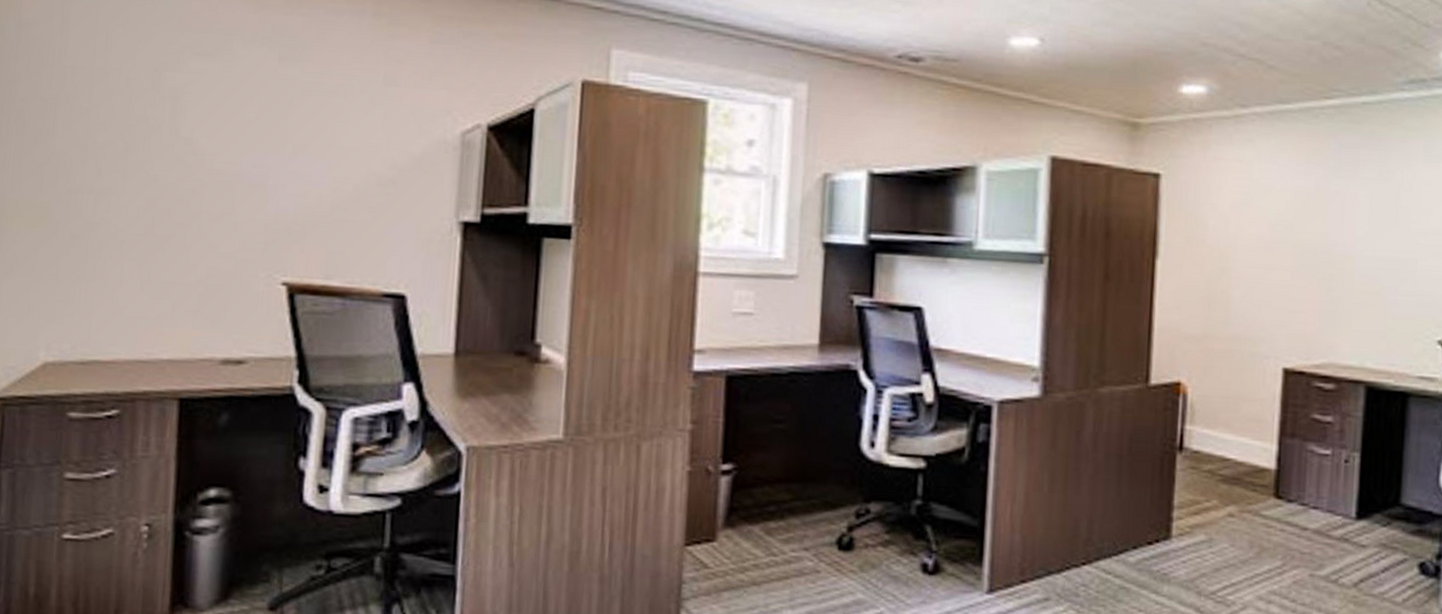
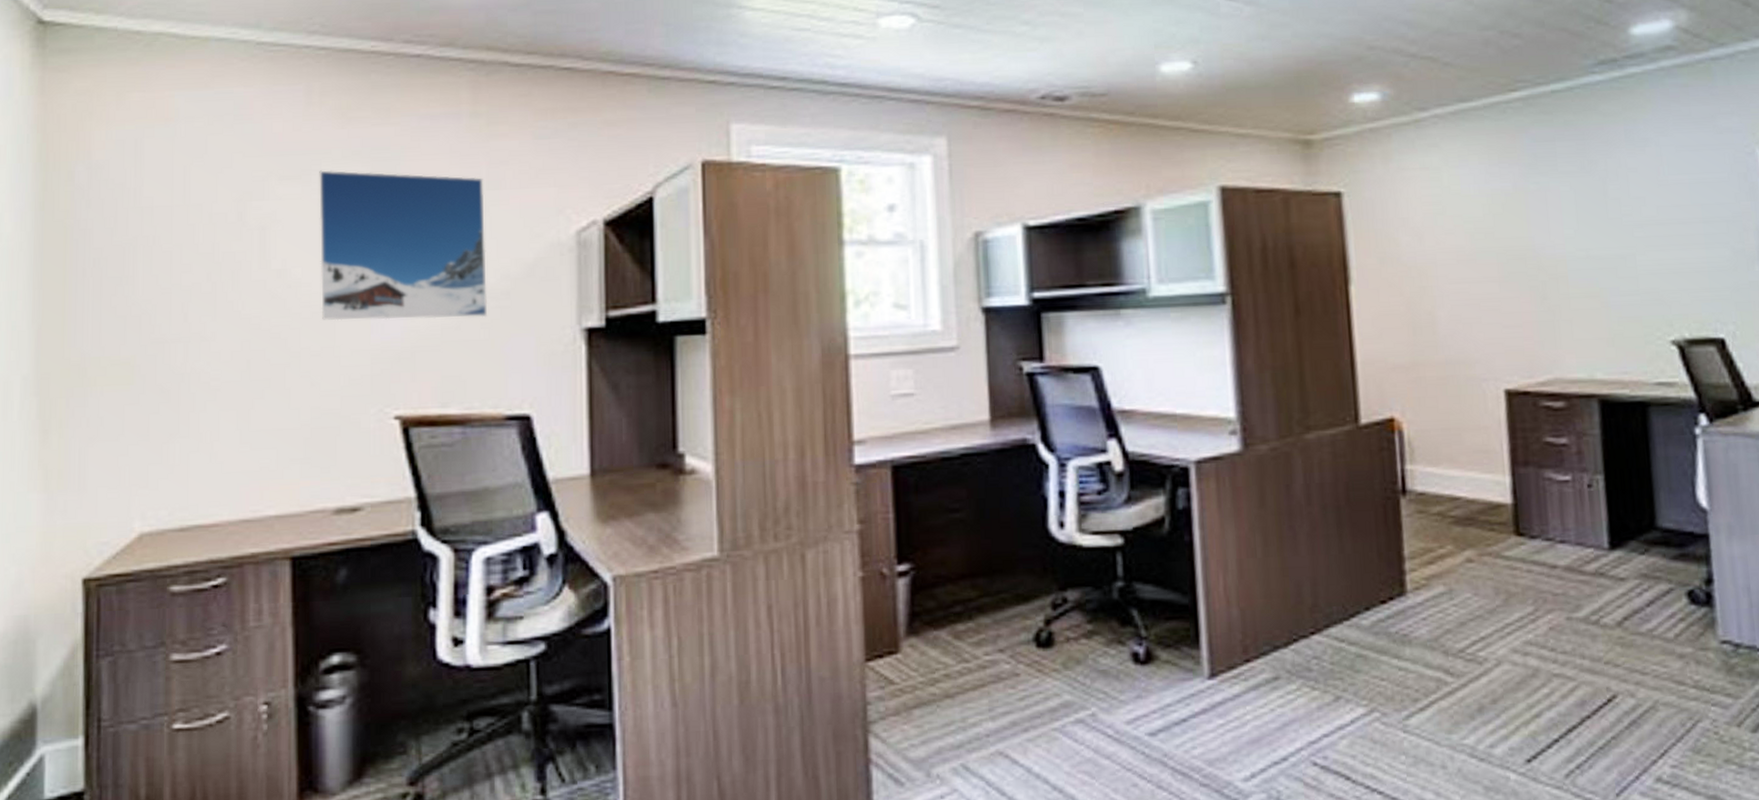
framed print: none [223,50,381,202] -> present [319,170,487,321]

